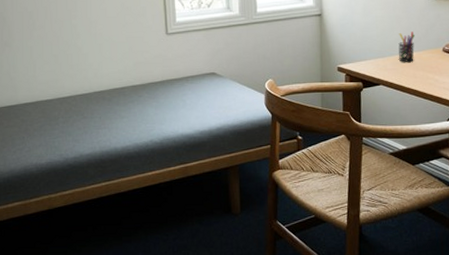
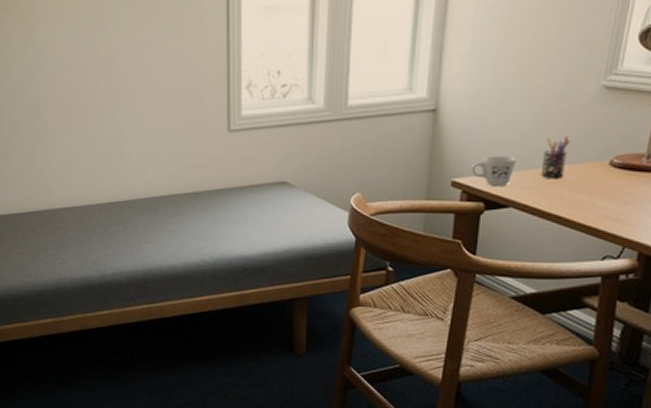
mug: none [351,47,381,70] -> present [471,155,516,187]

